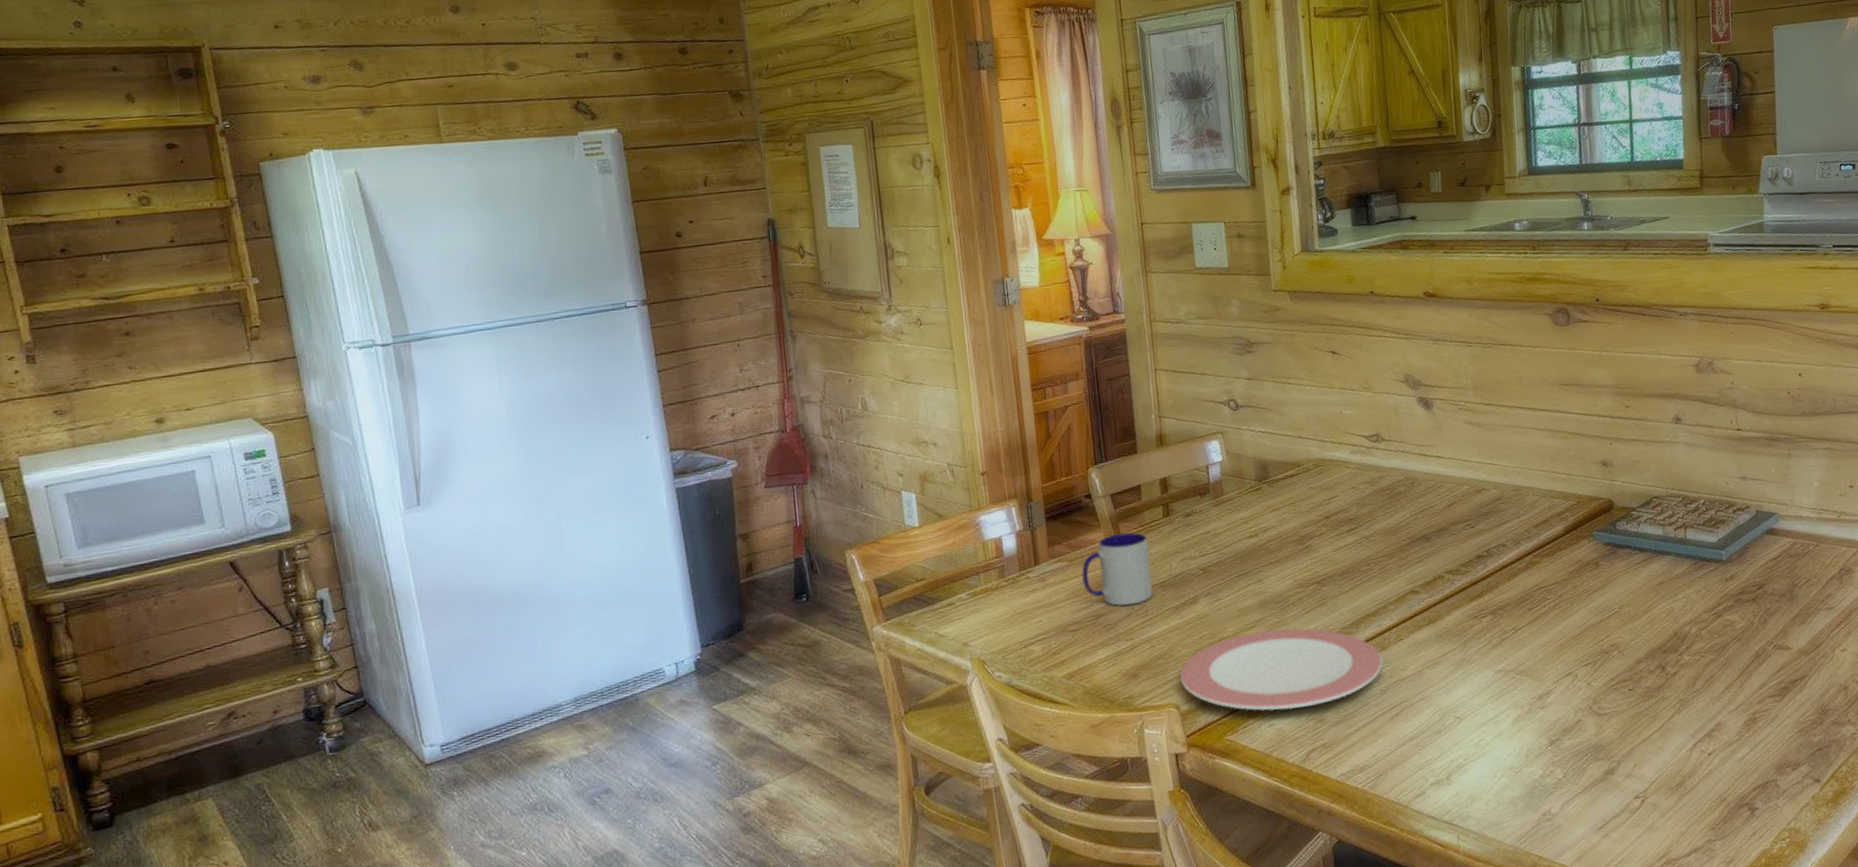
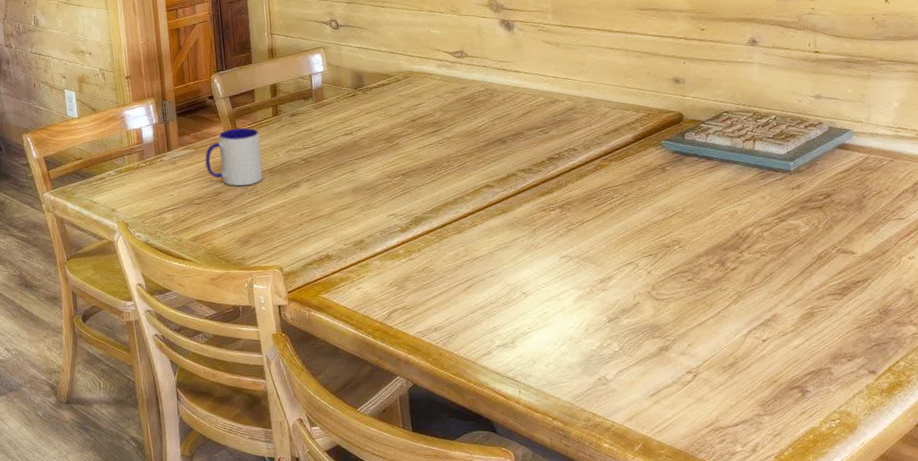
plate: present [1179,628,1383,711] -> none [283,211,458,277]

